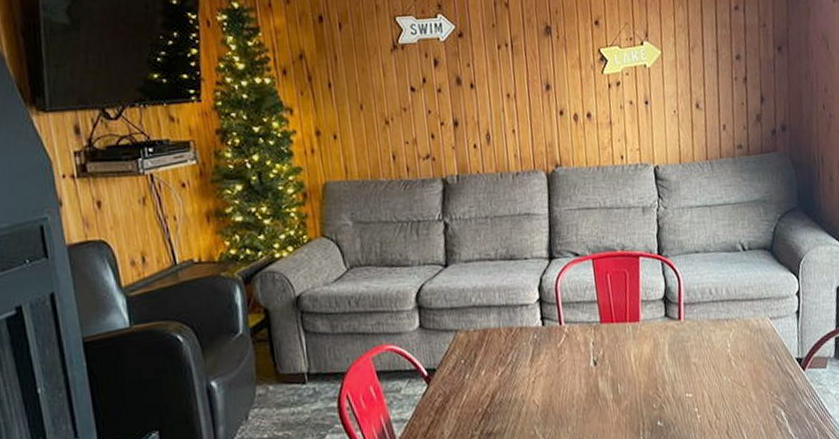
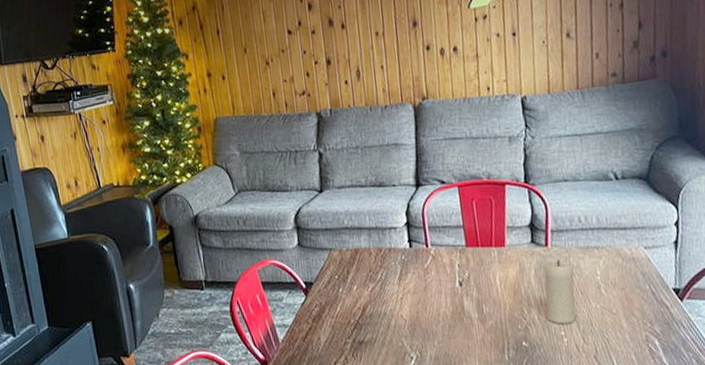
candle: none [677,333,710,401] -> present [543,260,578,324]

